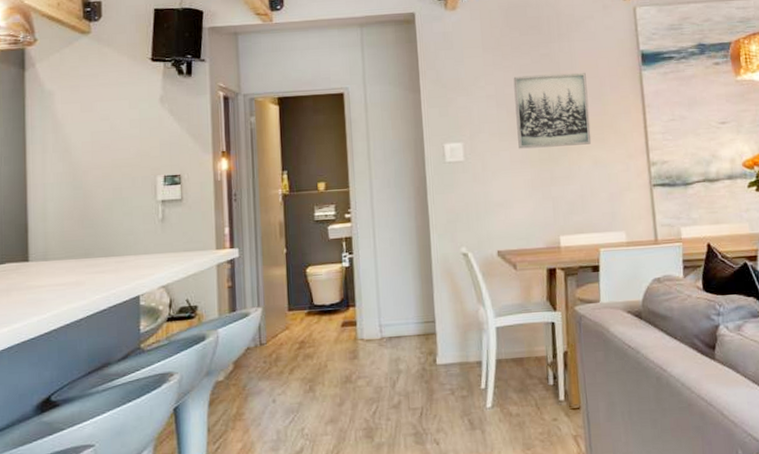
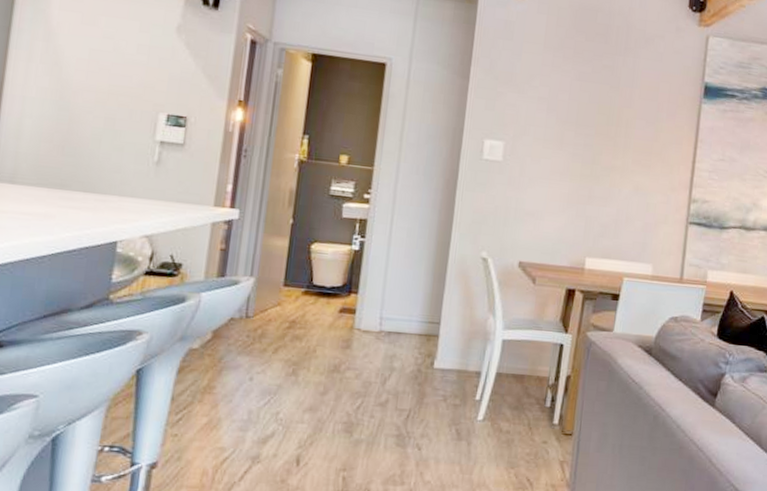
wall art: present [513,73,591,149] -> none [561,83,645,169]

